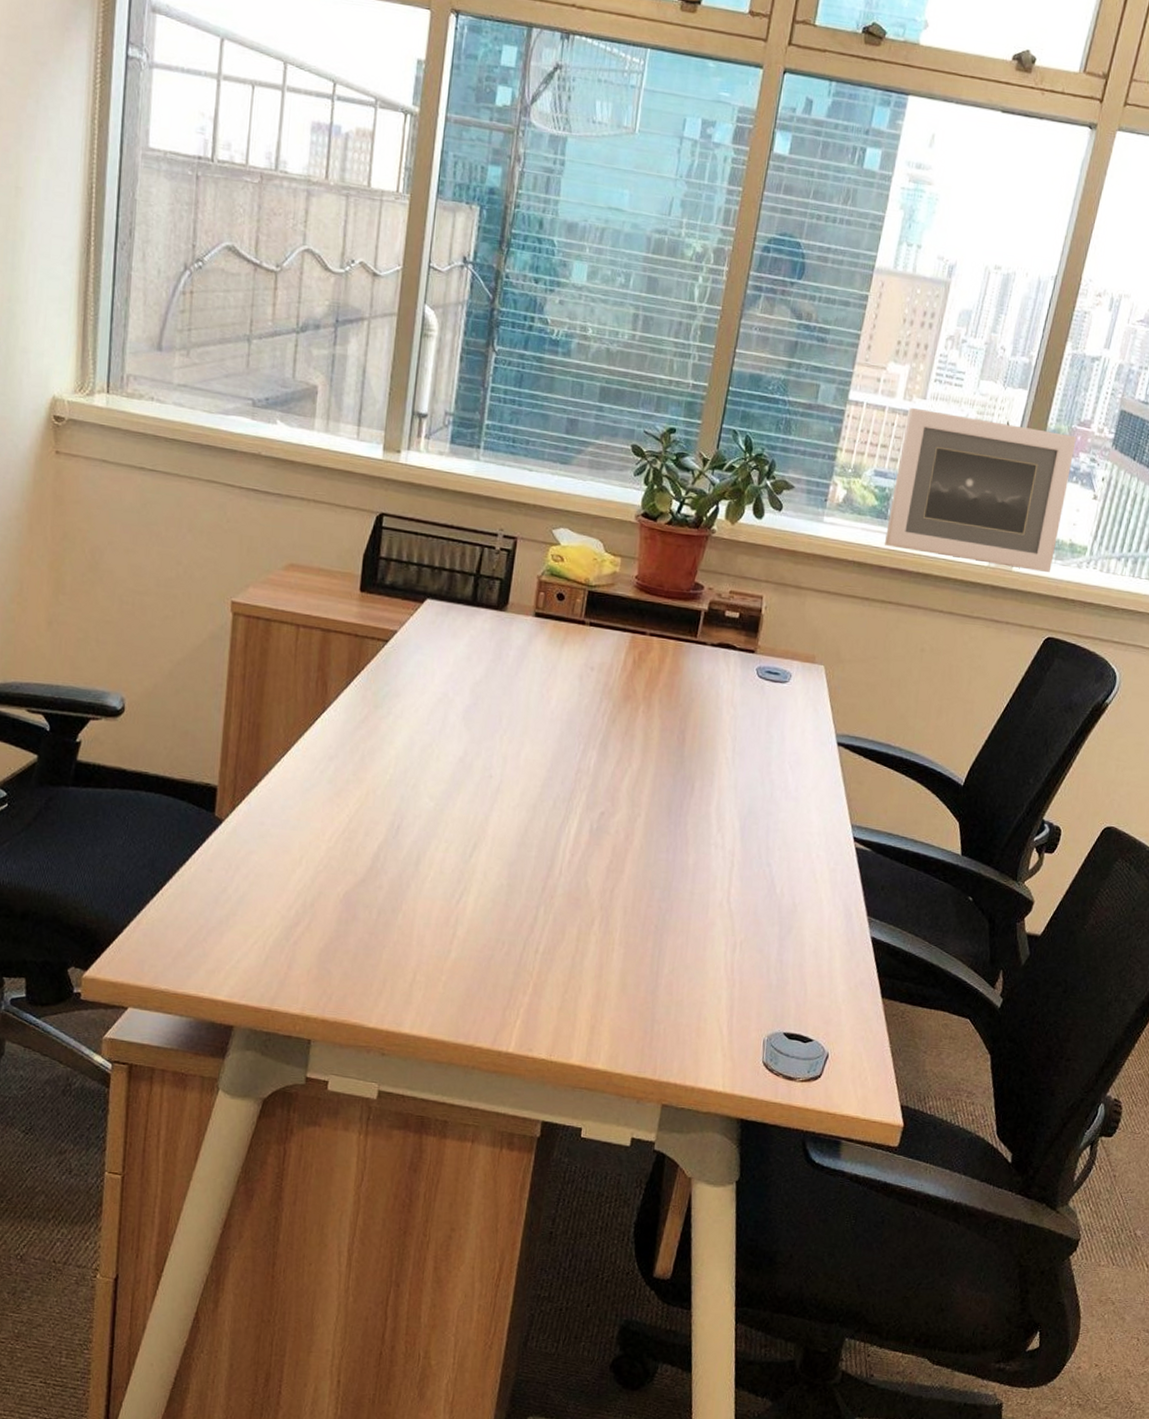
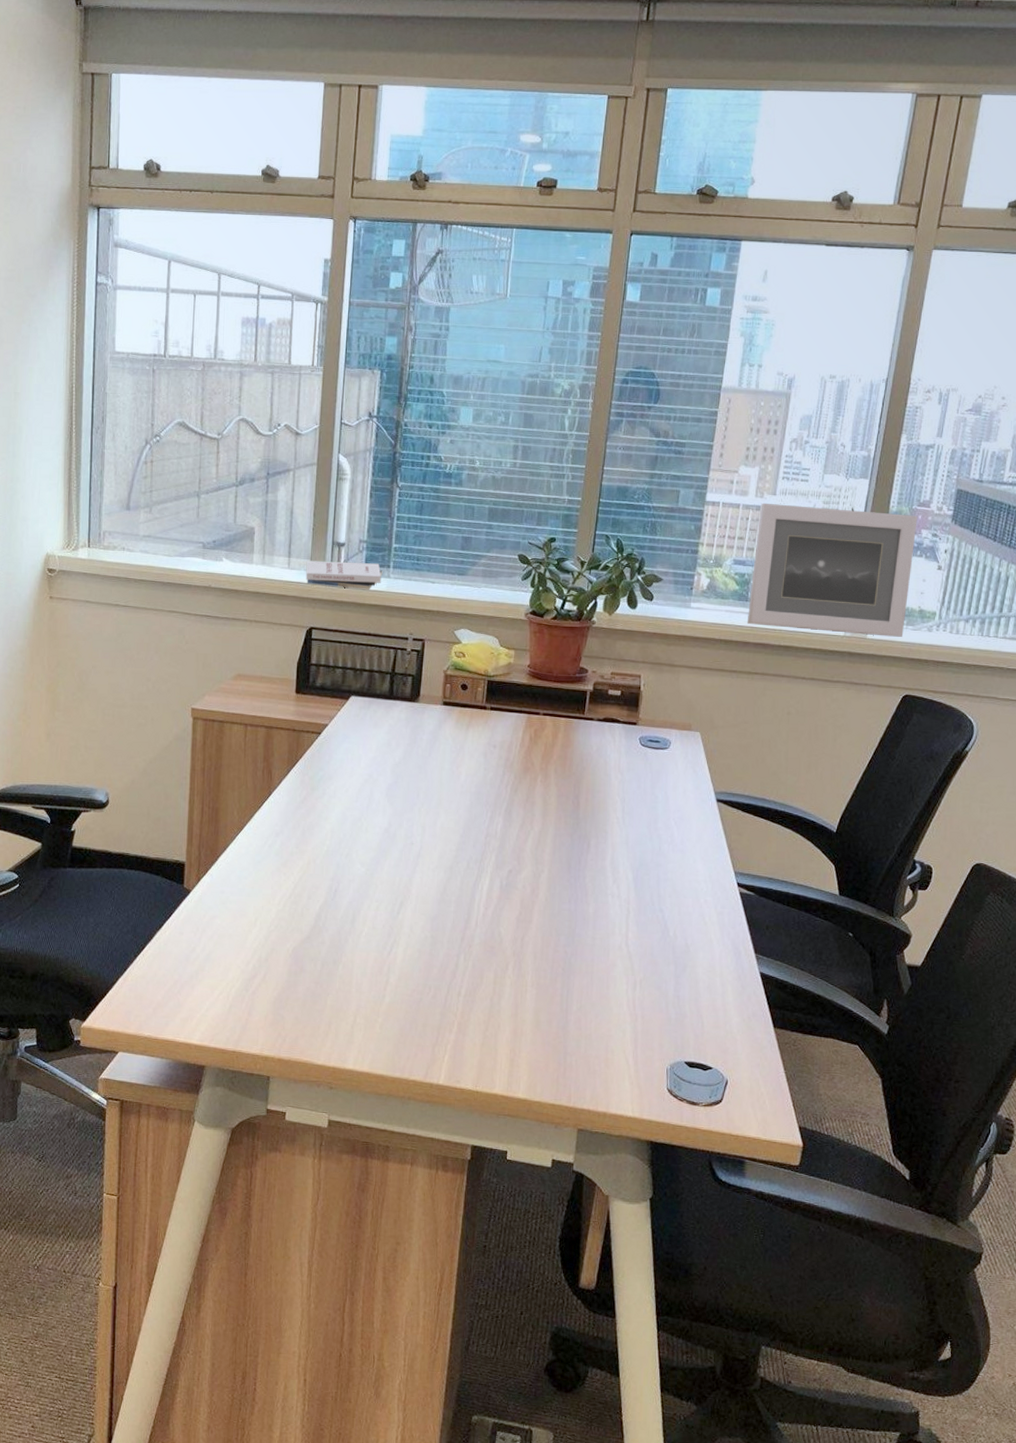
books: none [378,432,471,474] -> present [306,560,383,590]

